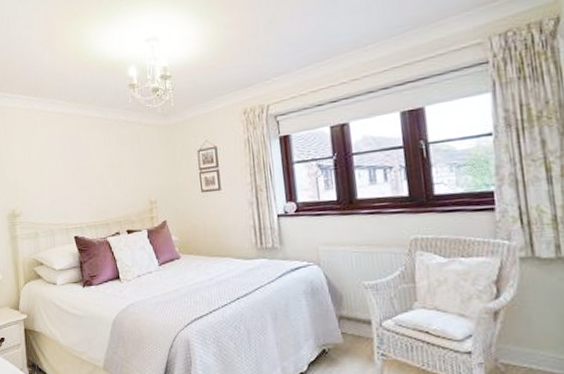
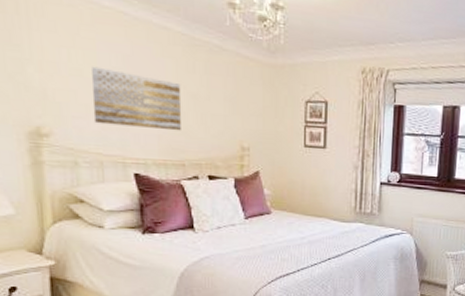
wall art: none [43,157,104,201] -> present [92,66,182,131]

